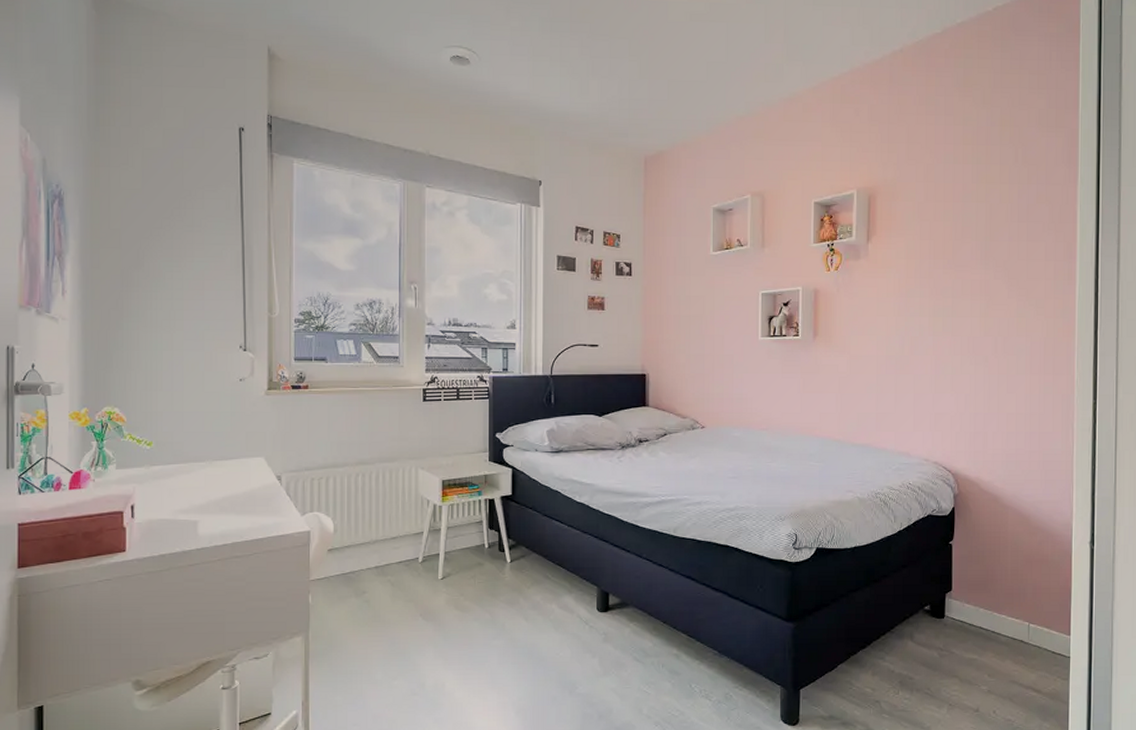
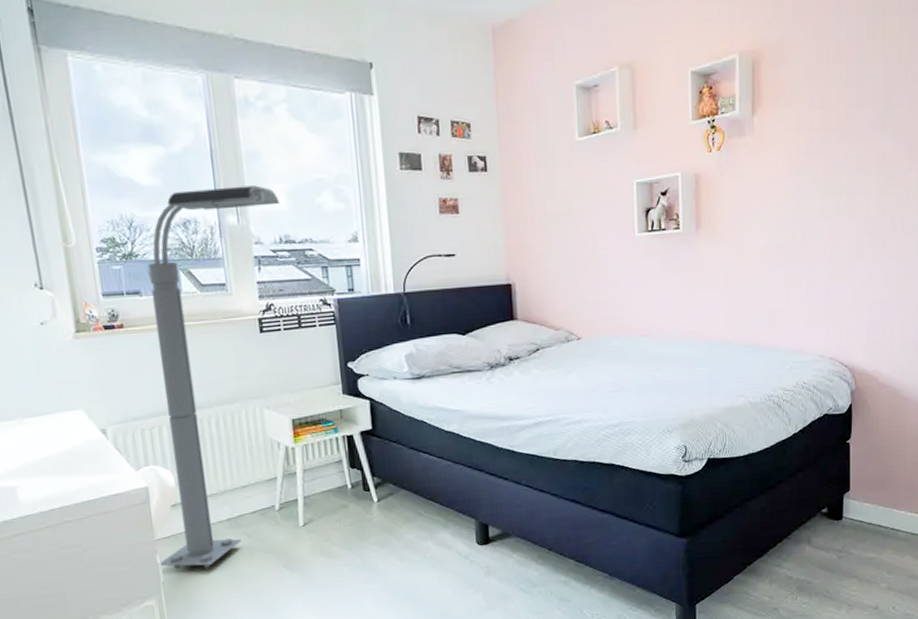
floor lamp: none [310,275,452,612] -> present [148,185,279,569]

